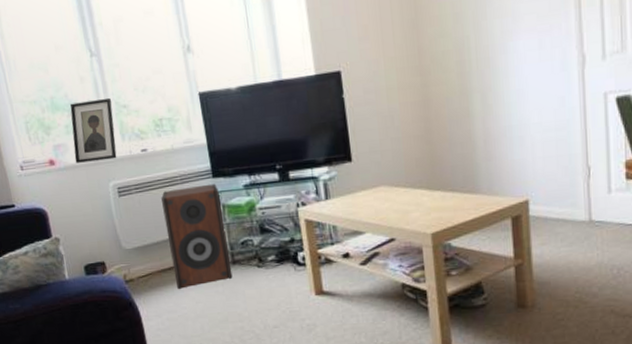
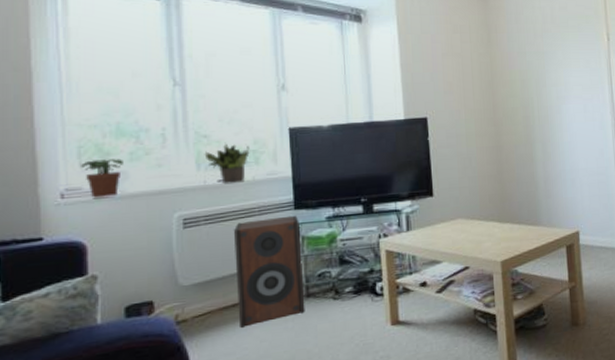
potted plant: none [30,132,63,169] -> present [81,159,123,198]
picture frame: present [69,97,117,163] -> none [135,127,191,192]
potted plant: none [126,111,166,154] -> present [204,142,250,185]

